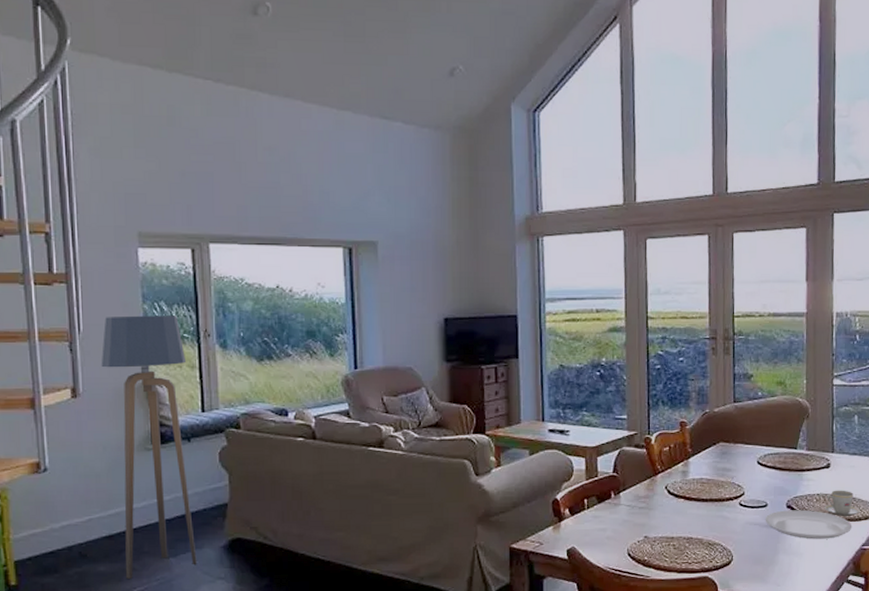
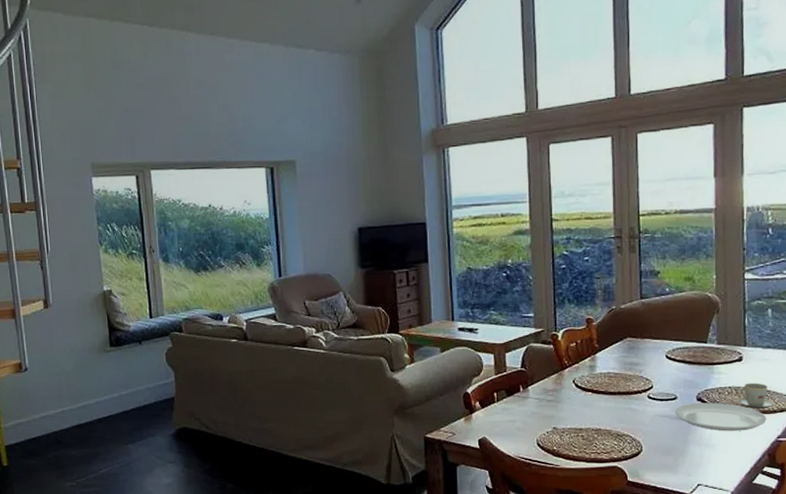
floor lamp: present [101,315,197,579] -> none [66,235,151,462]

